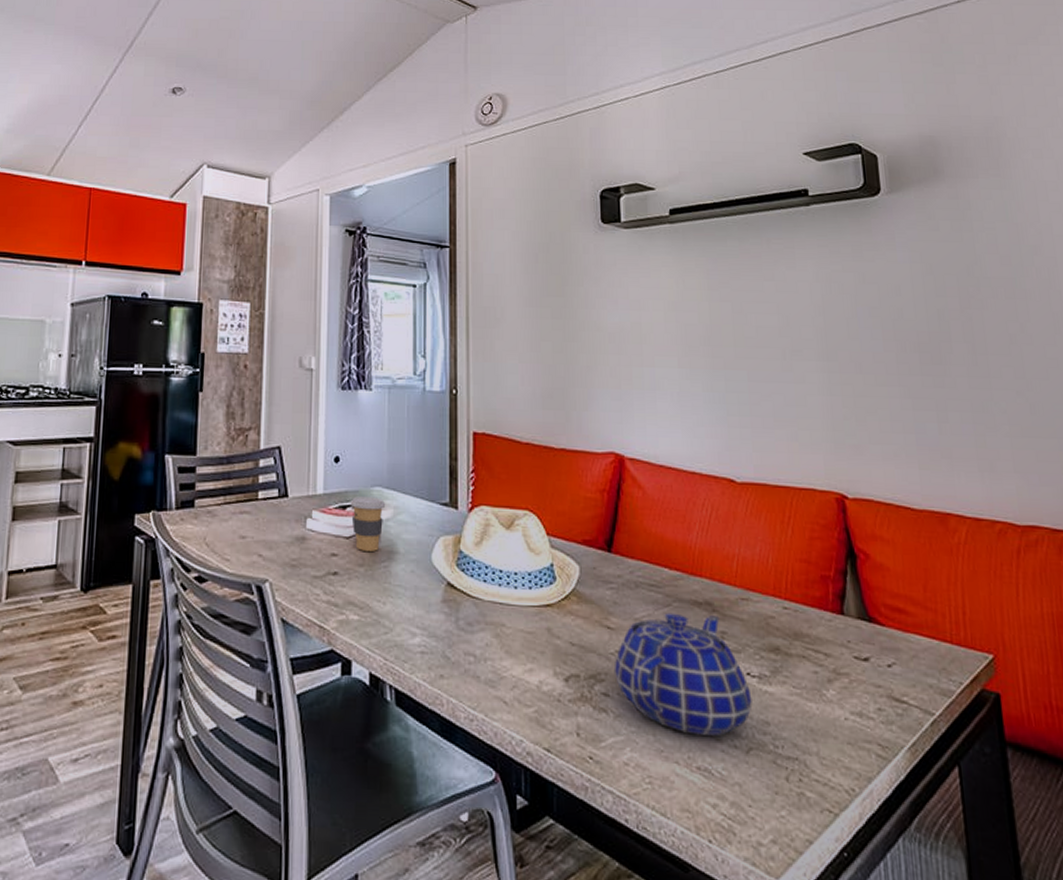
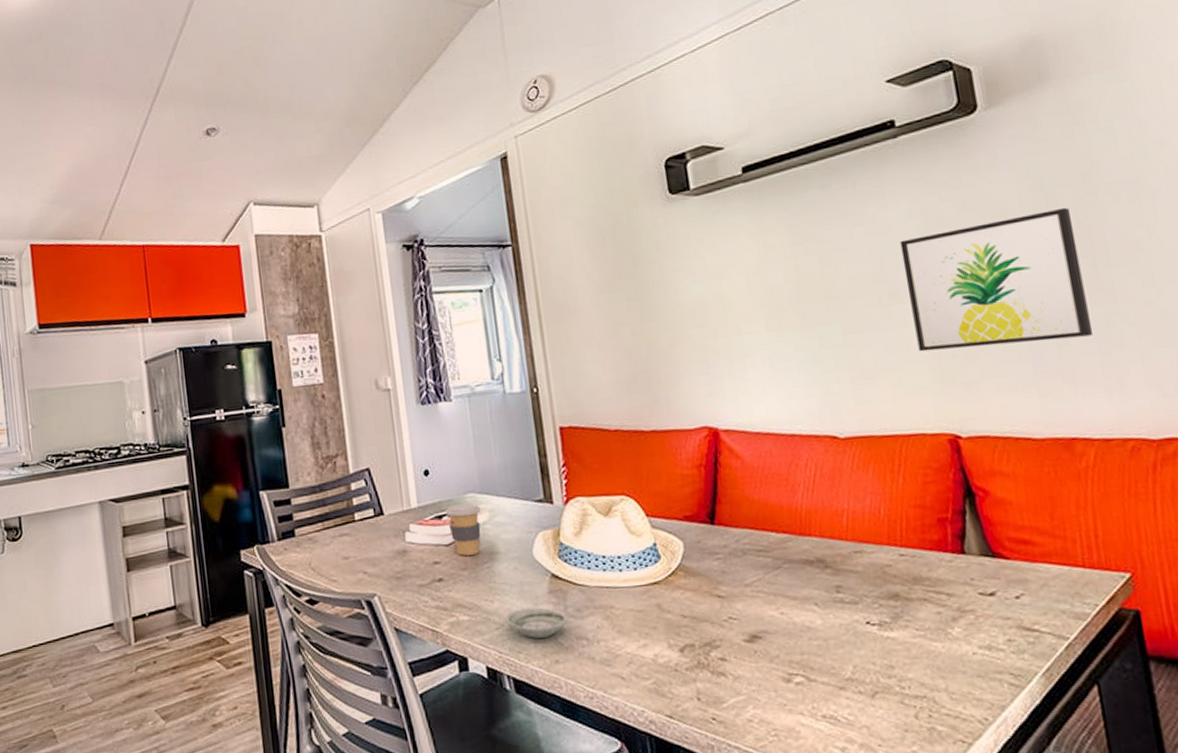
saucer: none [396,615,458,649] -> present [505,607,568,639]
teapot: present [613,612,752,736] -> none [728,572,875,686]
wall art: none [805,294,970,417] -> present [900,207,1094,352]

